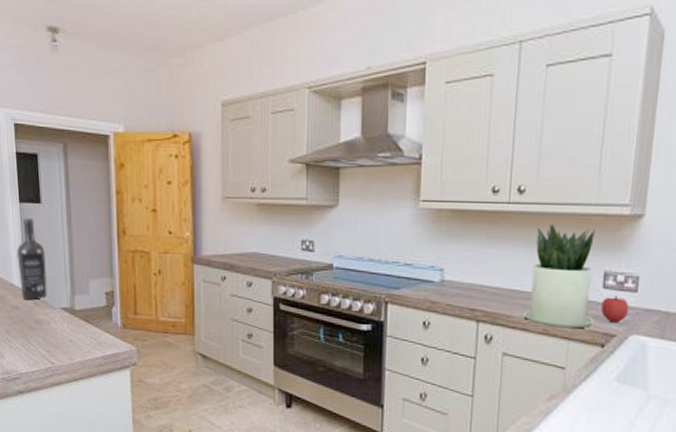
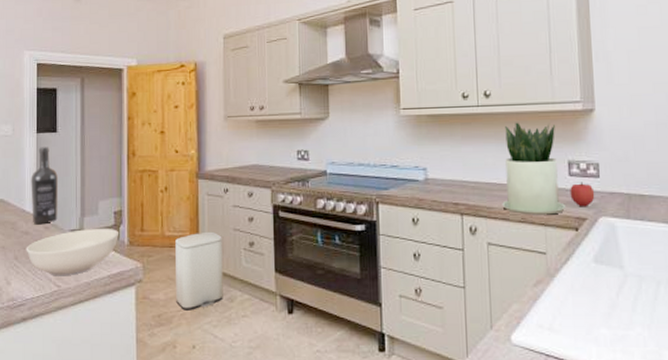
bowl: none [17,307,112,354] -> present [26,228,120,276]
pedal bin: none [170,319,220,397] -> present [175,231,223,310]

